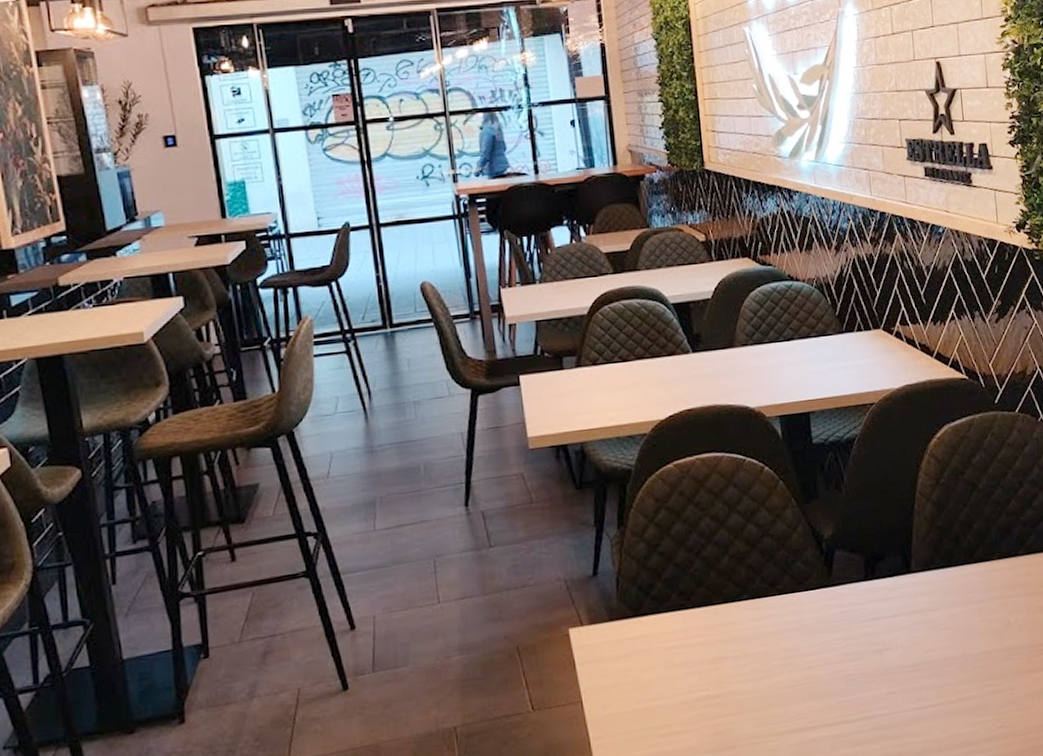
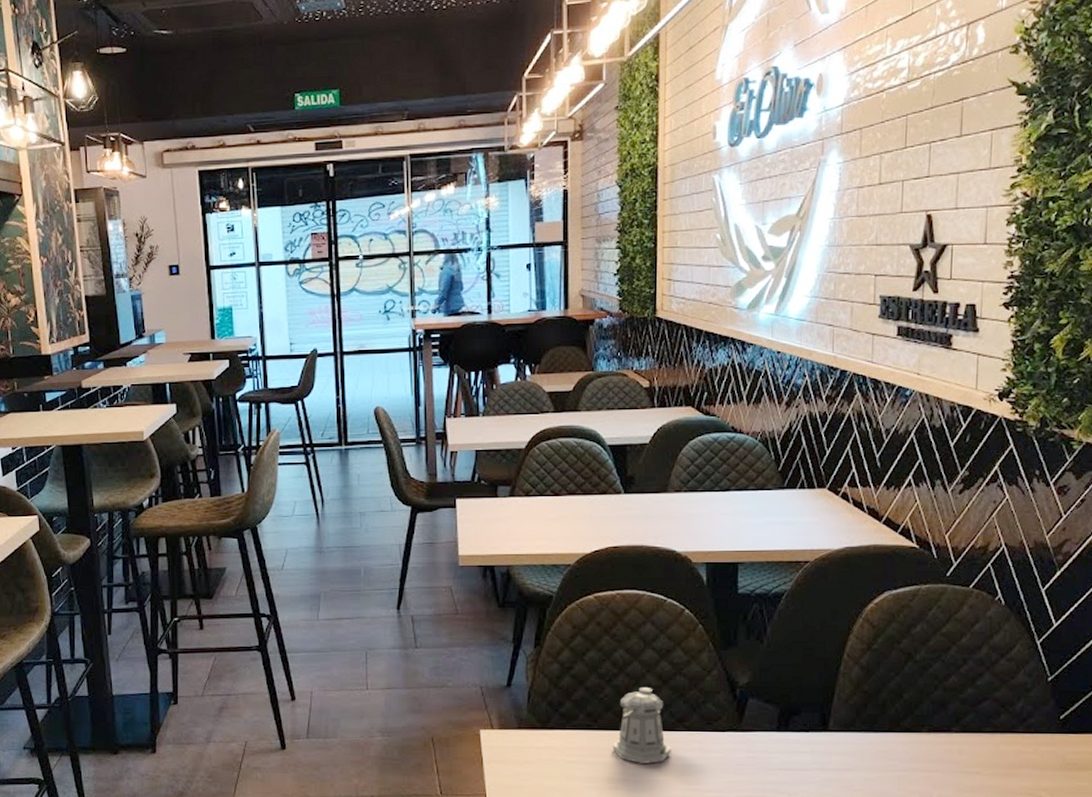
pepper shaker: none [709,554,767,638] -> present [613,686,671,764]

